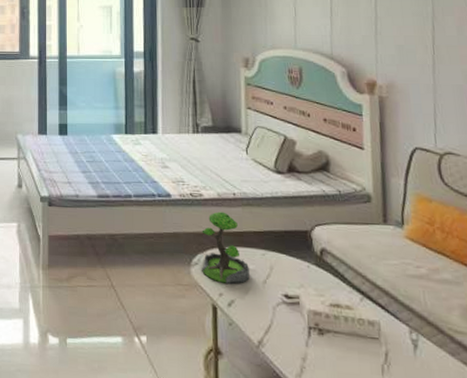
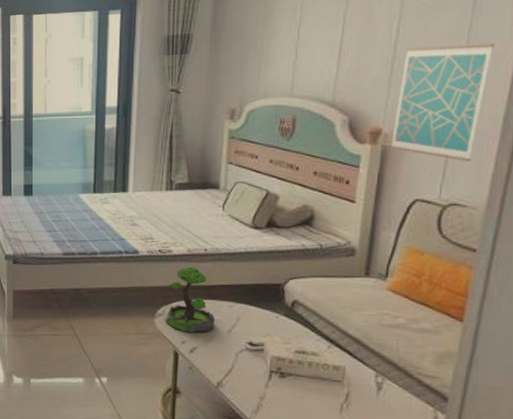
wall art: none [384,10,456,114] -> present [389,43,496,162]

